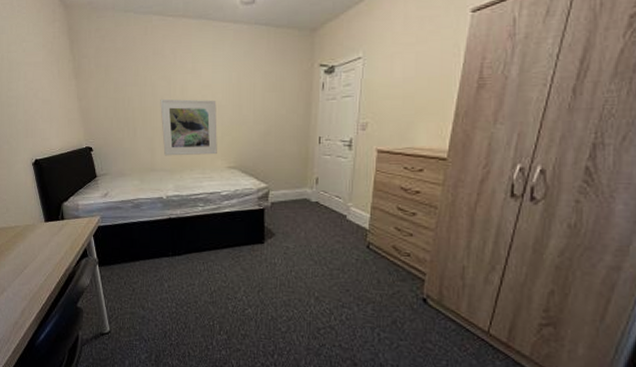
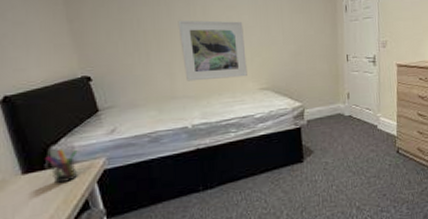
pen holder: none [60,205,81,233] -> present [45,149,78,184]

